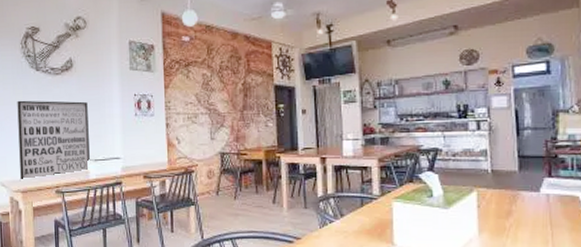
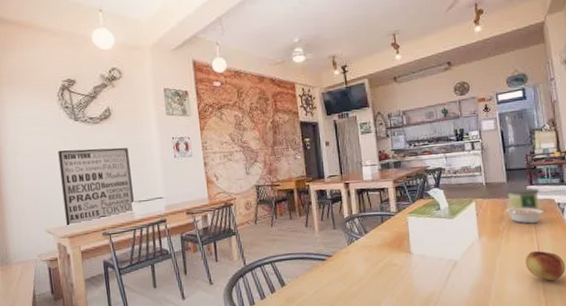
legume: none [515,198,565,224] -> present [506,204,544,224]
candle: none [517,178,559,208] -> present [506,187,539,210]

